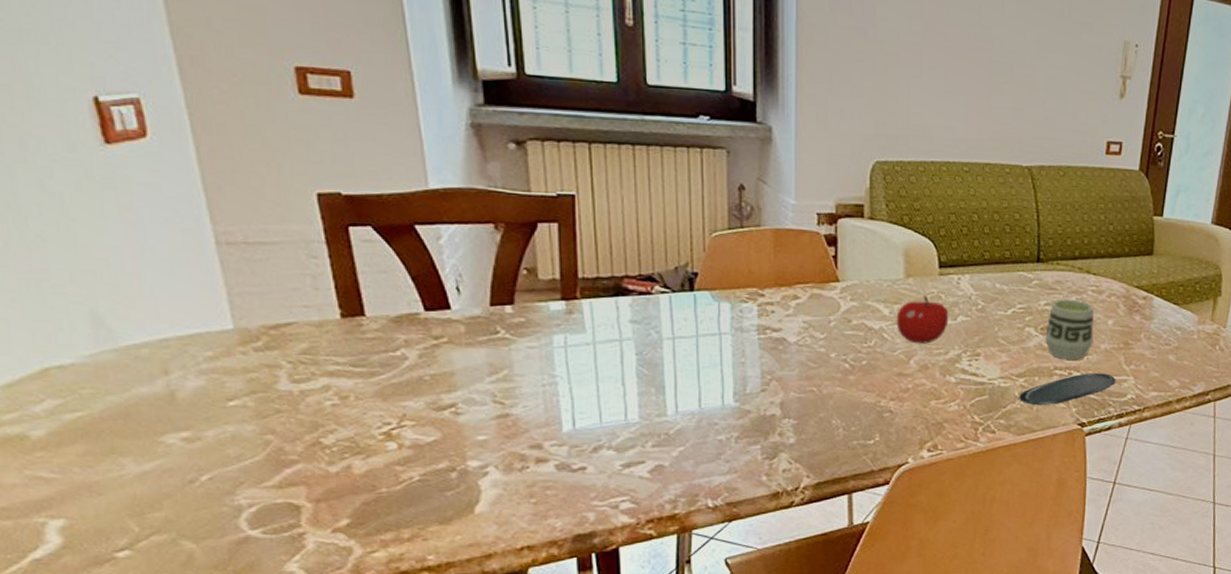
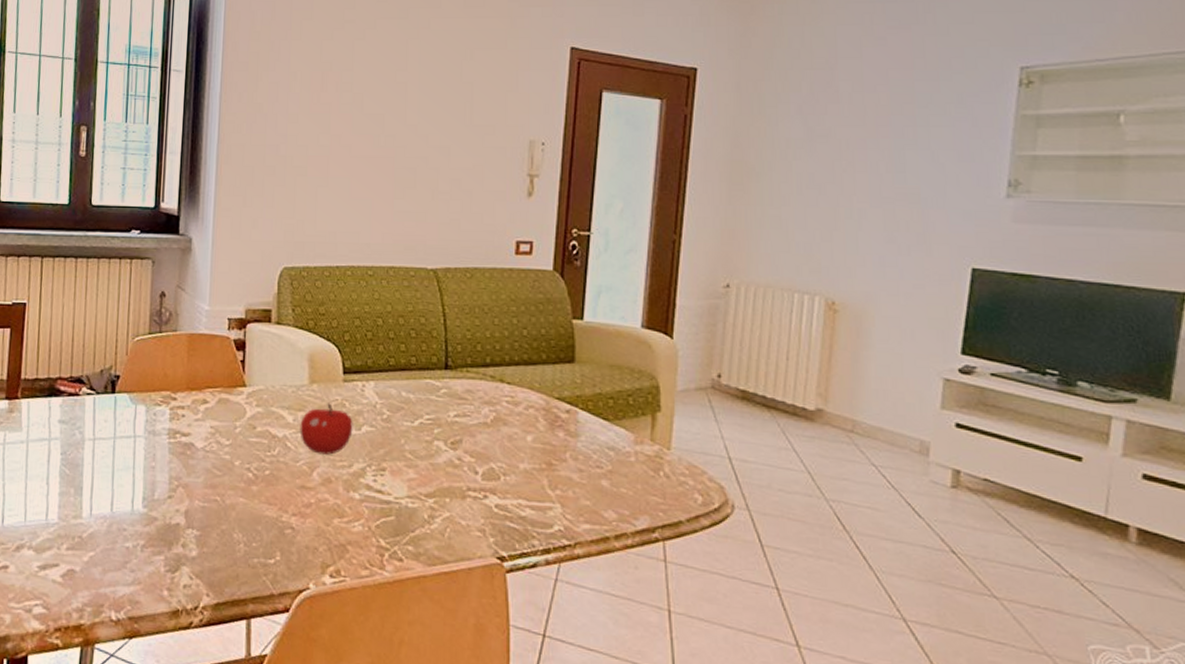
oval tray: present [1019,373,1116,406] -> none [429,497,539,533]
cup: present [1045,299,1094,360] -> none [456,410,511,481]

